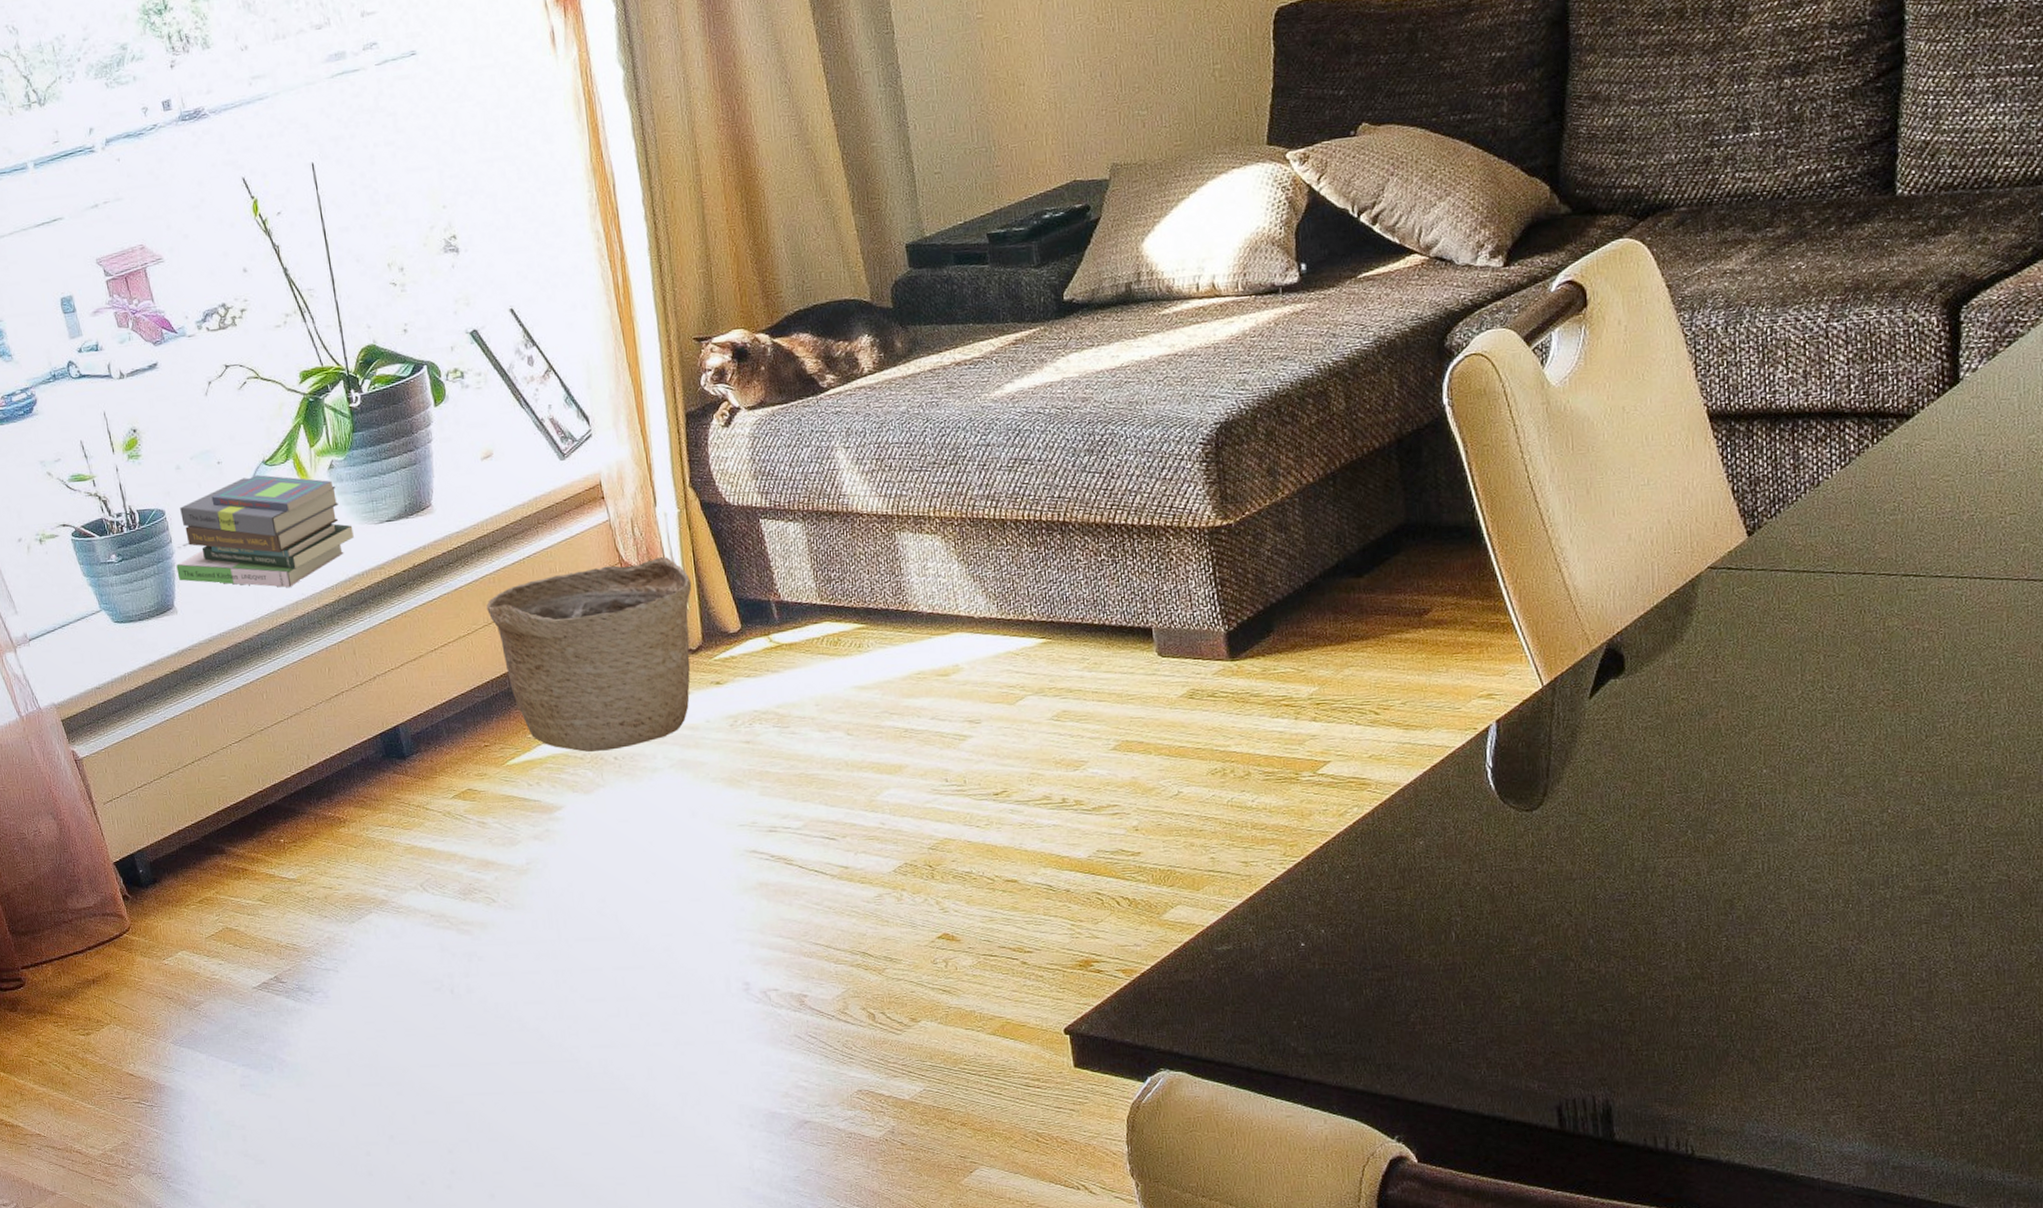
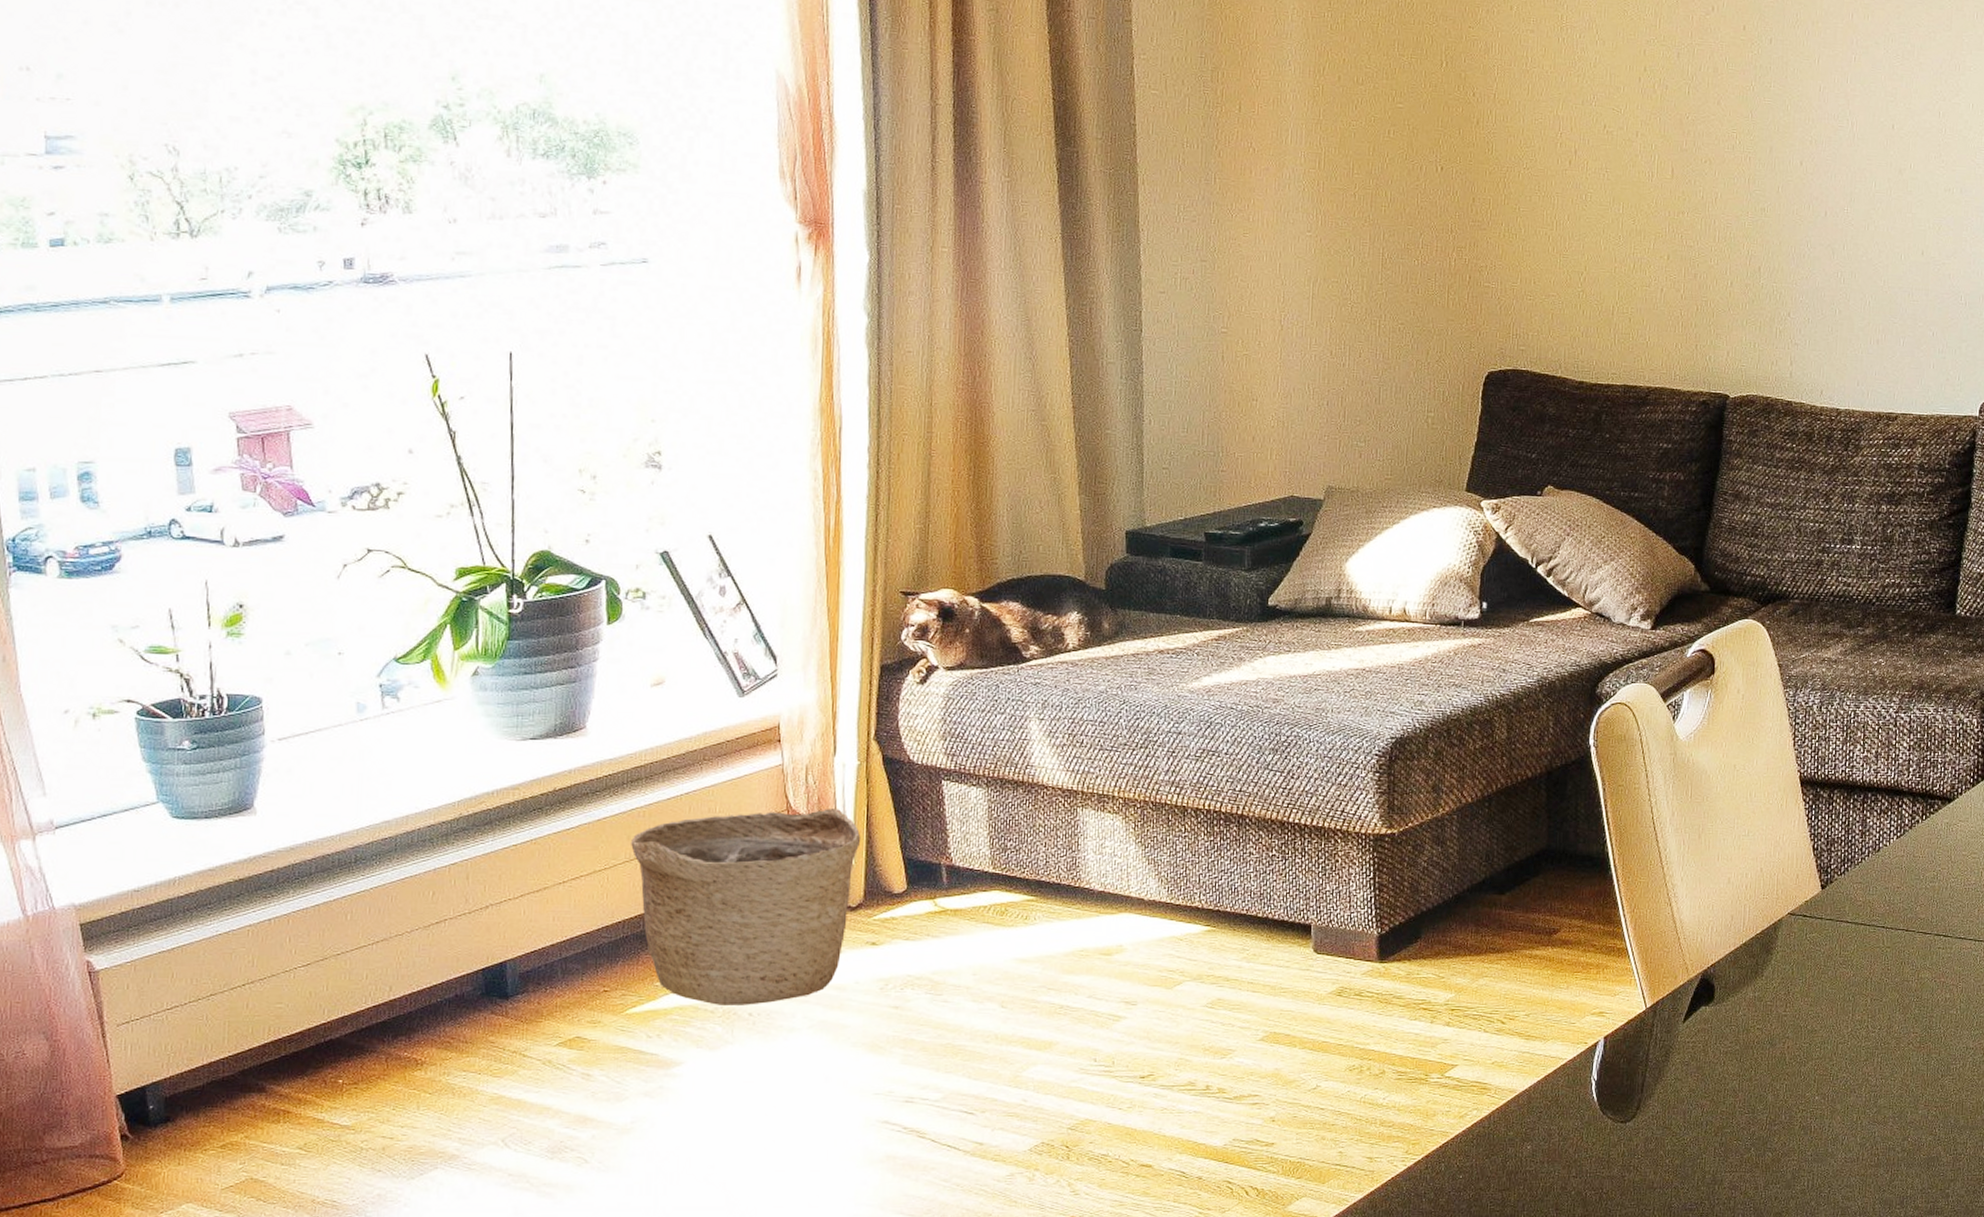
books: present [176,475,354,588] -> none [264,672,490,800]

